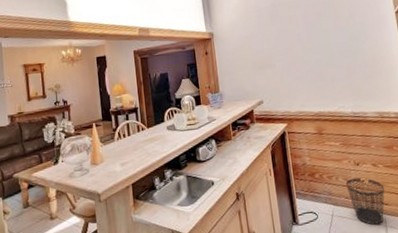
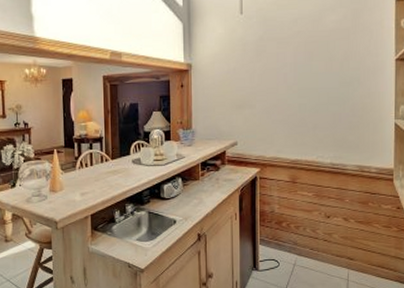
wastebasket: present [345,177,385,225] -> none [313,230,353,278]

